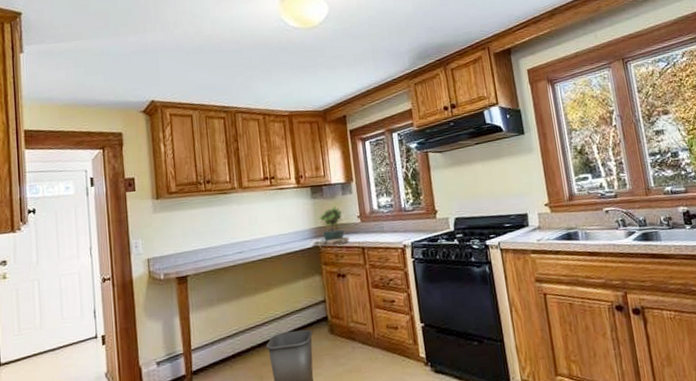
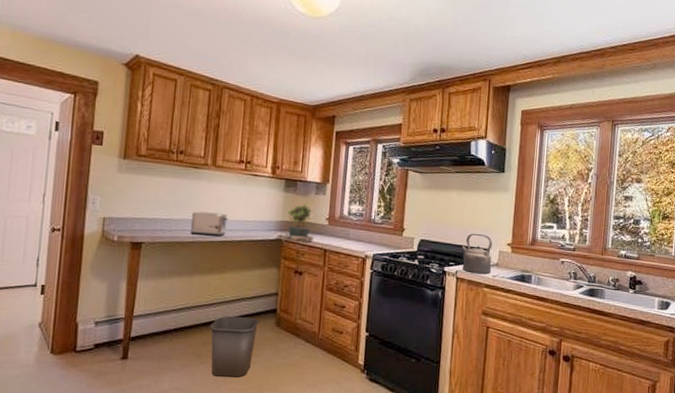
toaster: none [228,231,264,258] -> present [190,211,229,237]
kettle: none [499,200,535,242] -> present [462,234,493,275]

